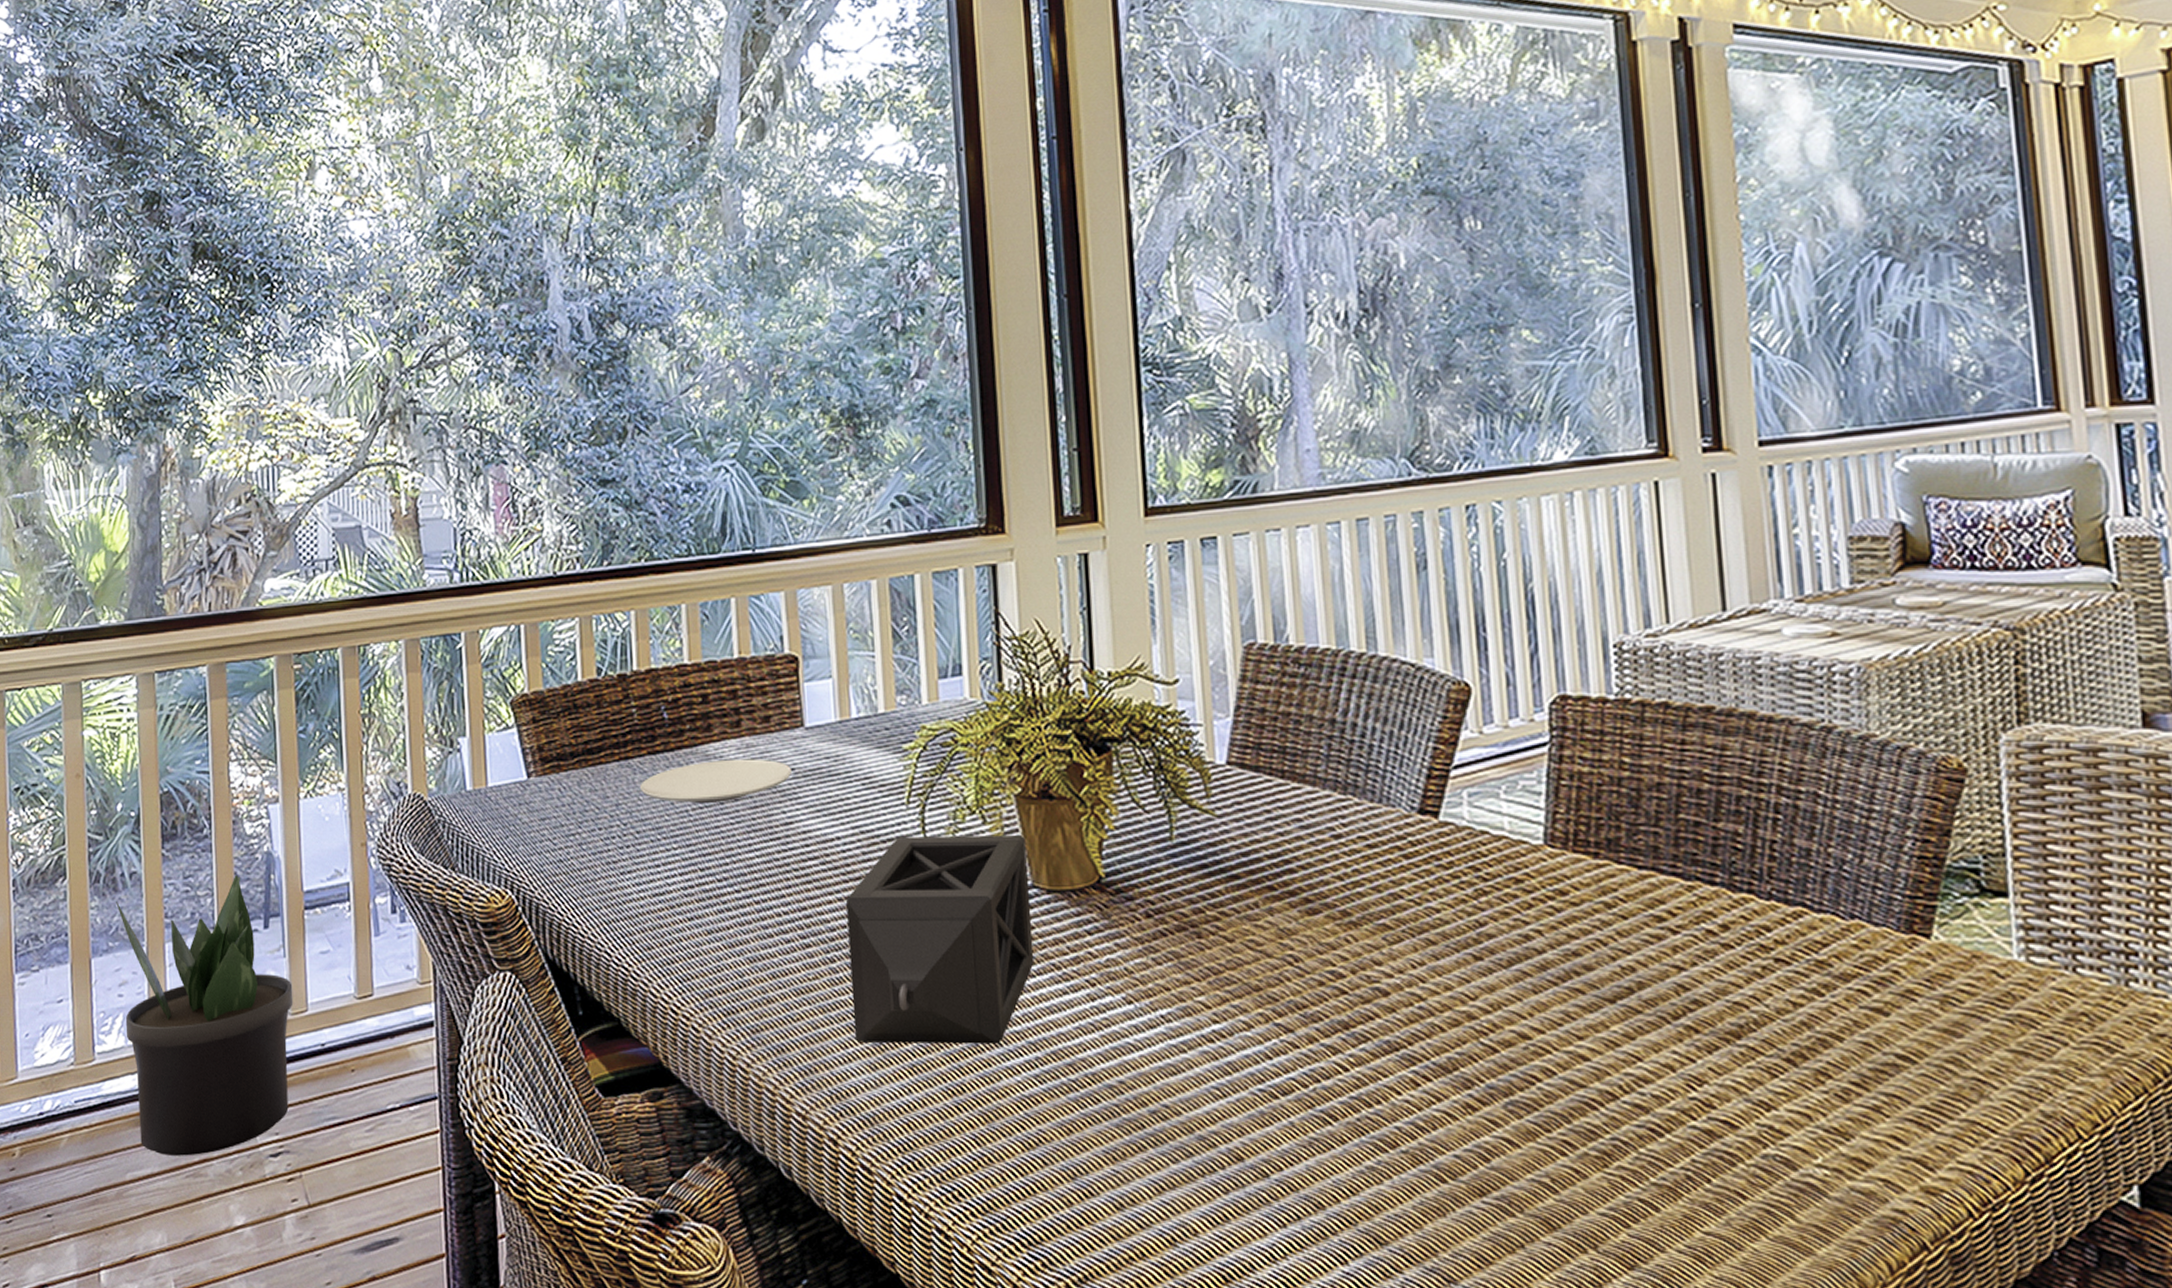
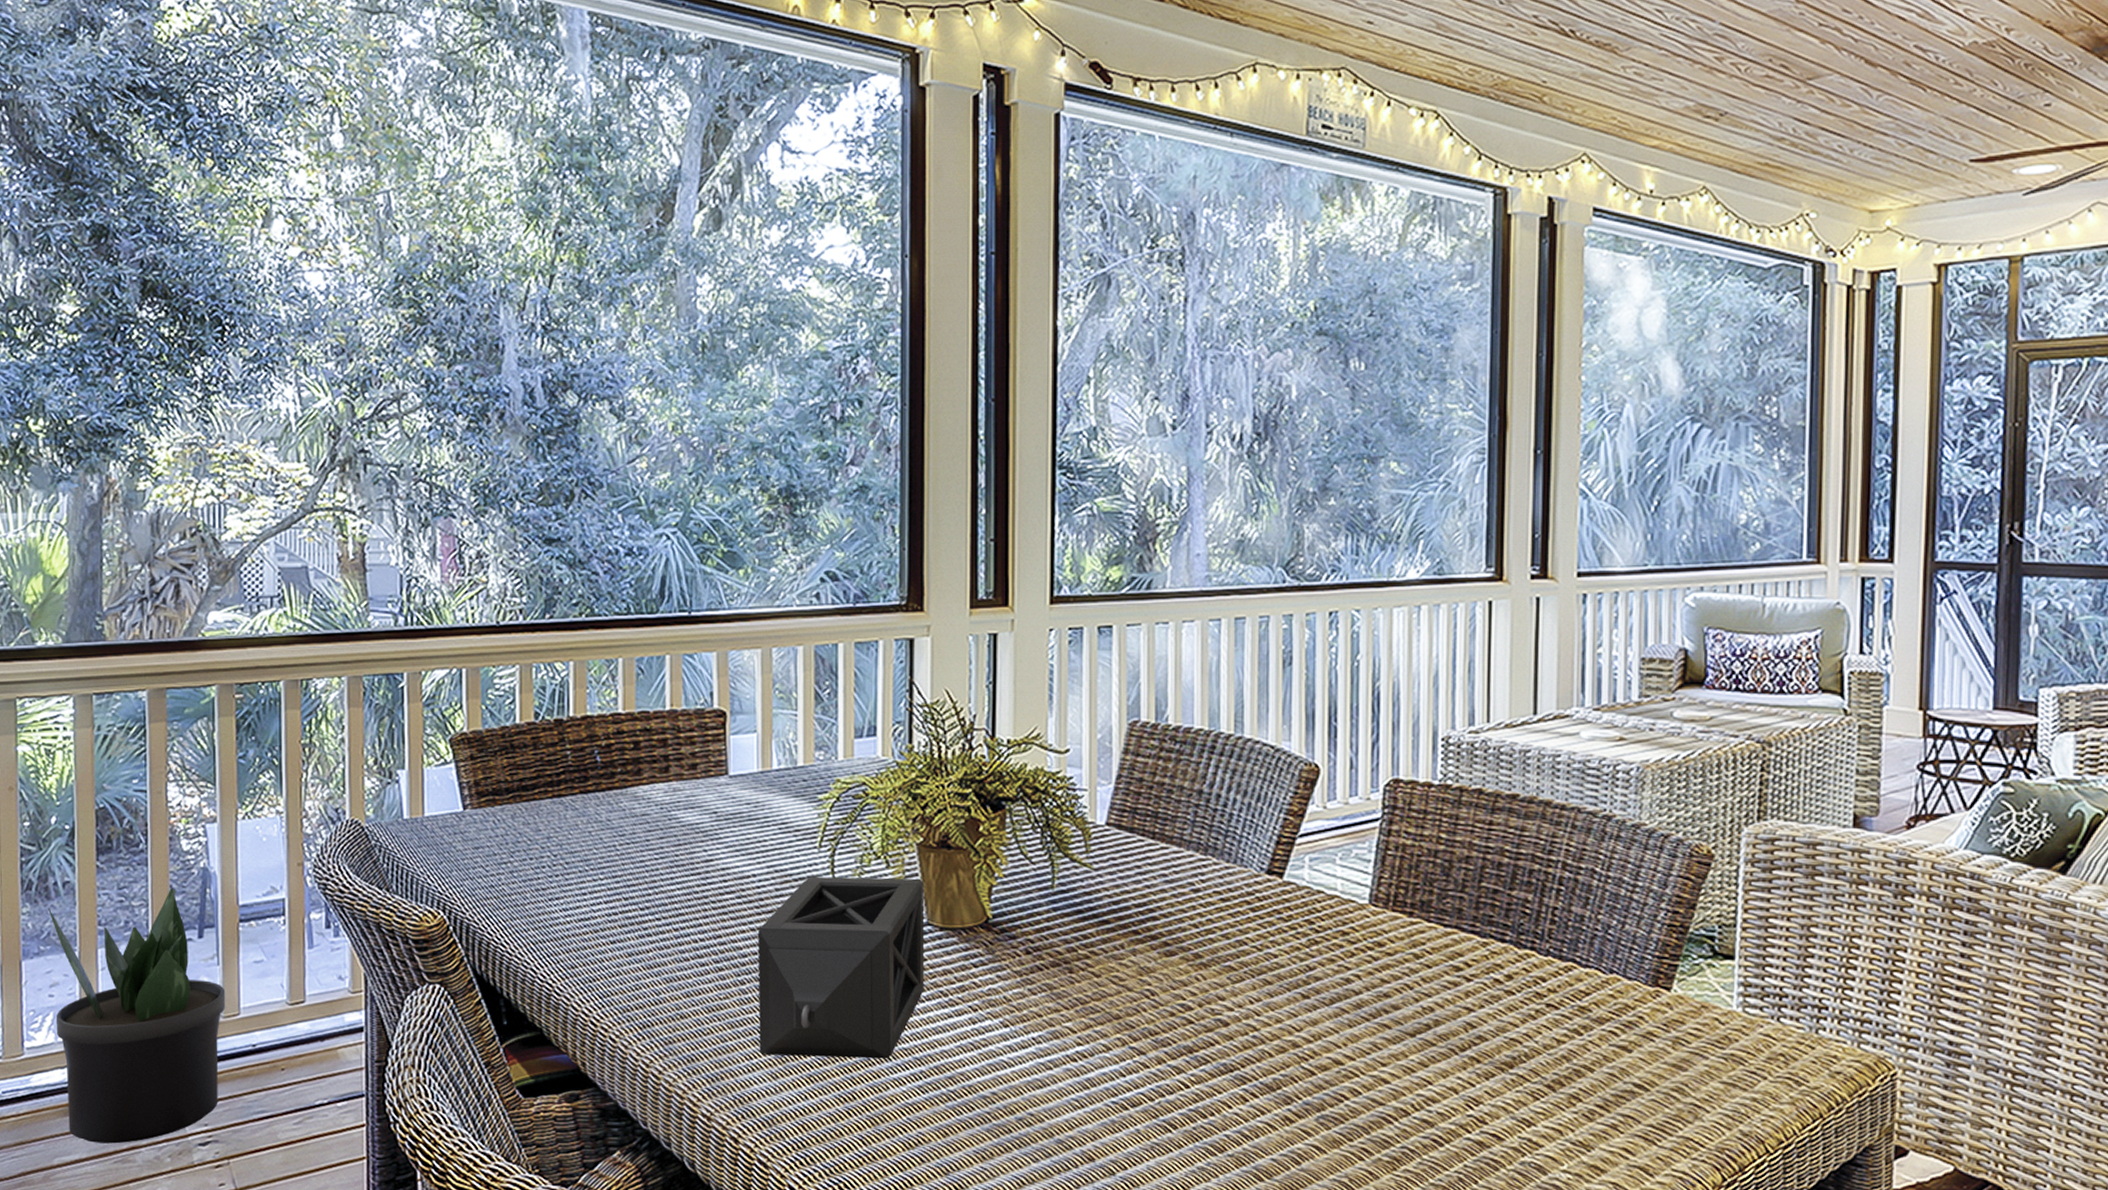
plate: present [640,759,791,804] -> none [572,801,714,840]

